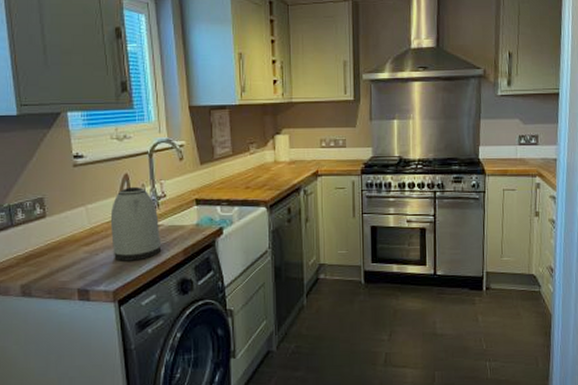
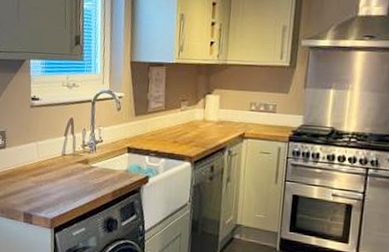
kettle: present [110,186,160,261] -> none [54,129,95,196]

